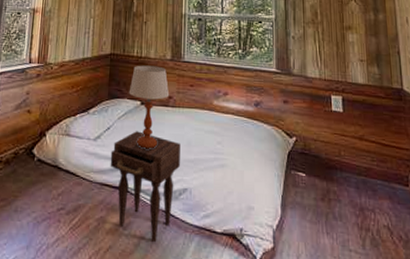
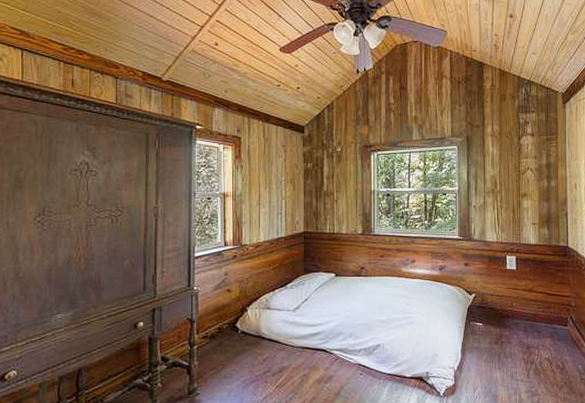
nightstand: present [110,131,180,243] -> none [309,300,373,391]
table lamp: present [129,65,170,149] -> none [323,240,362,315]

